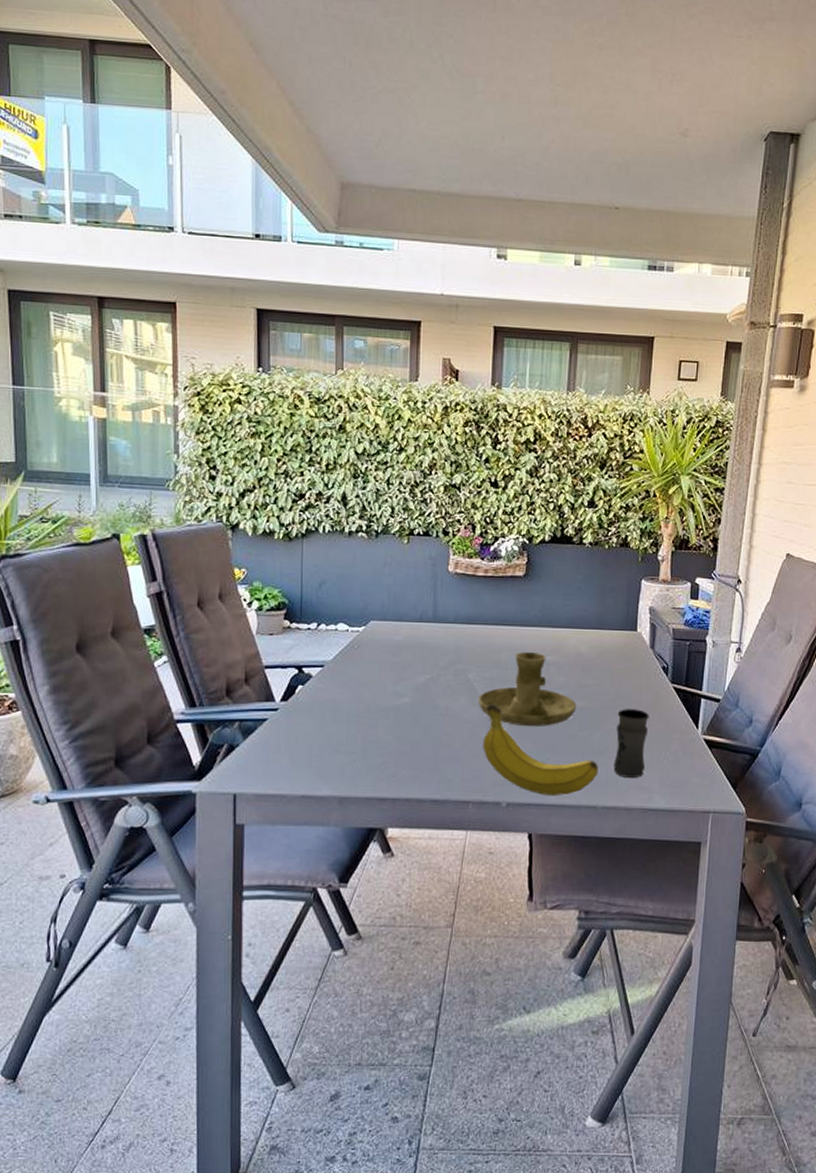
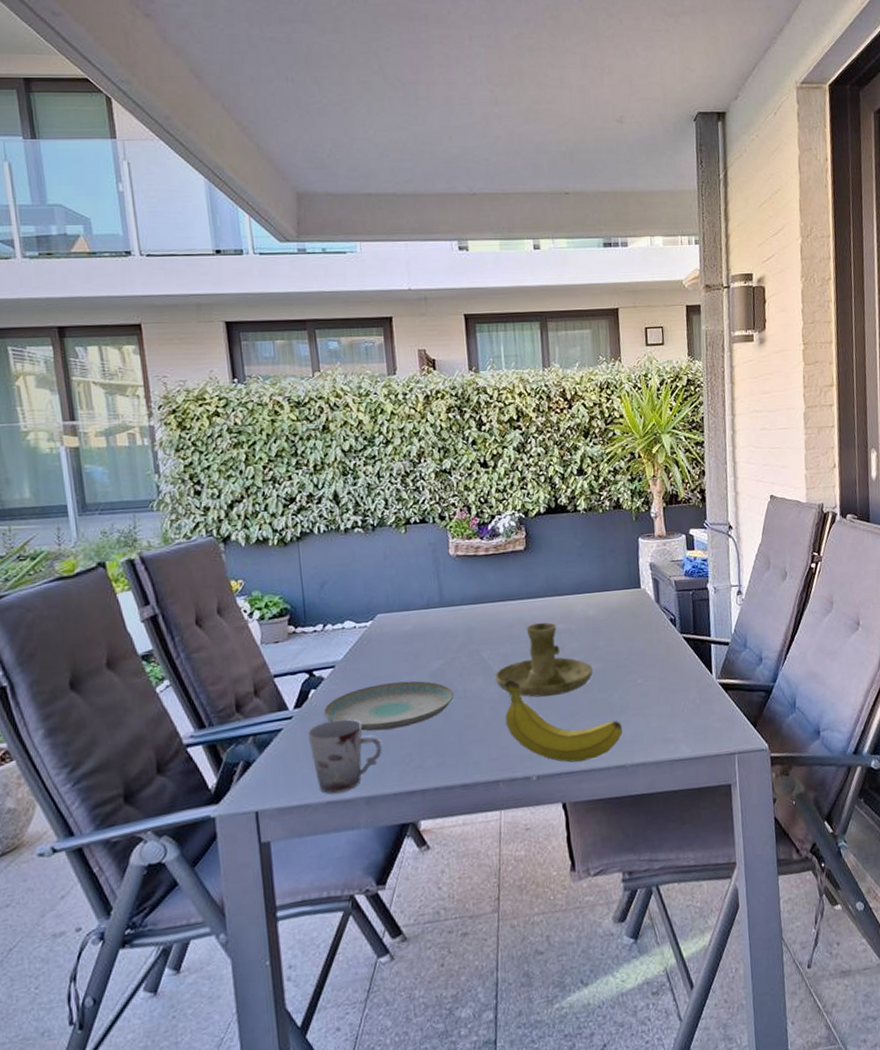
cup: none [290,718,360,789] -> present [307,718,383,794]
plate: none [309,690,436,735] -> present [324,680,455,731]
jar: present [613,709,649,778] -> none [633,663,667,732]

